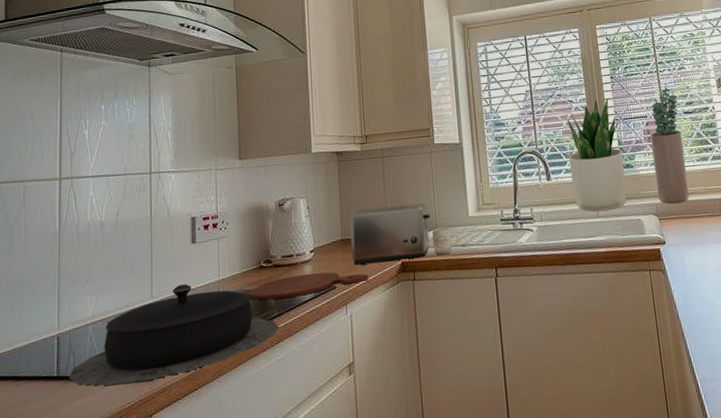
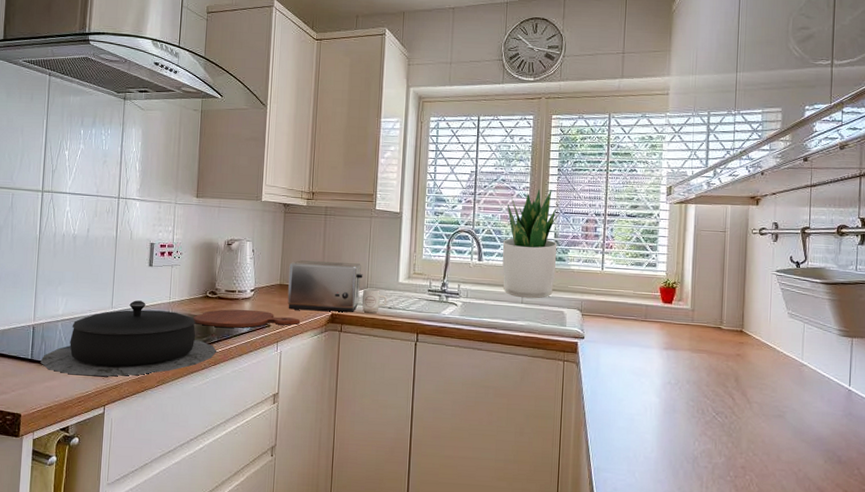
vase: present [650,83,689,205] -> none [585,183,622,303]

